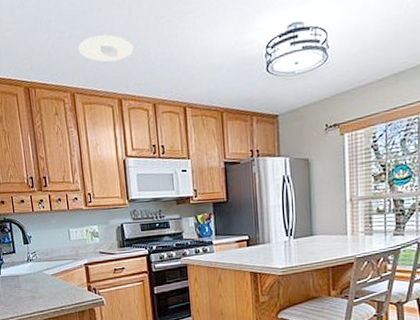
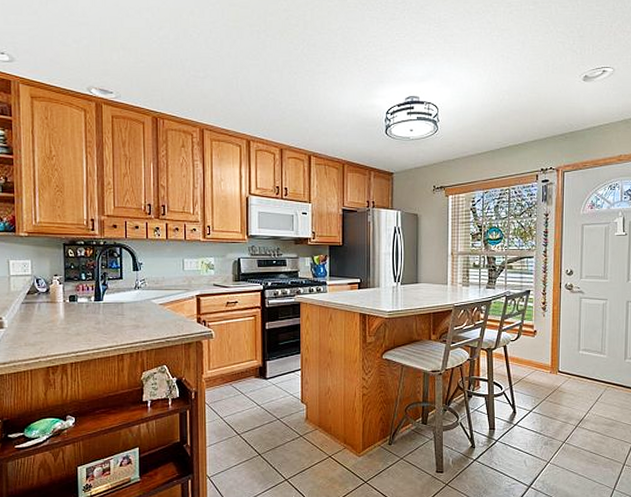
recessed light: present [78,35,134,62] -> none [212,80,266,105]

